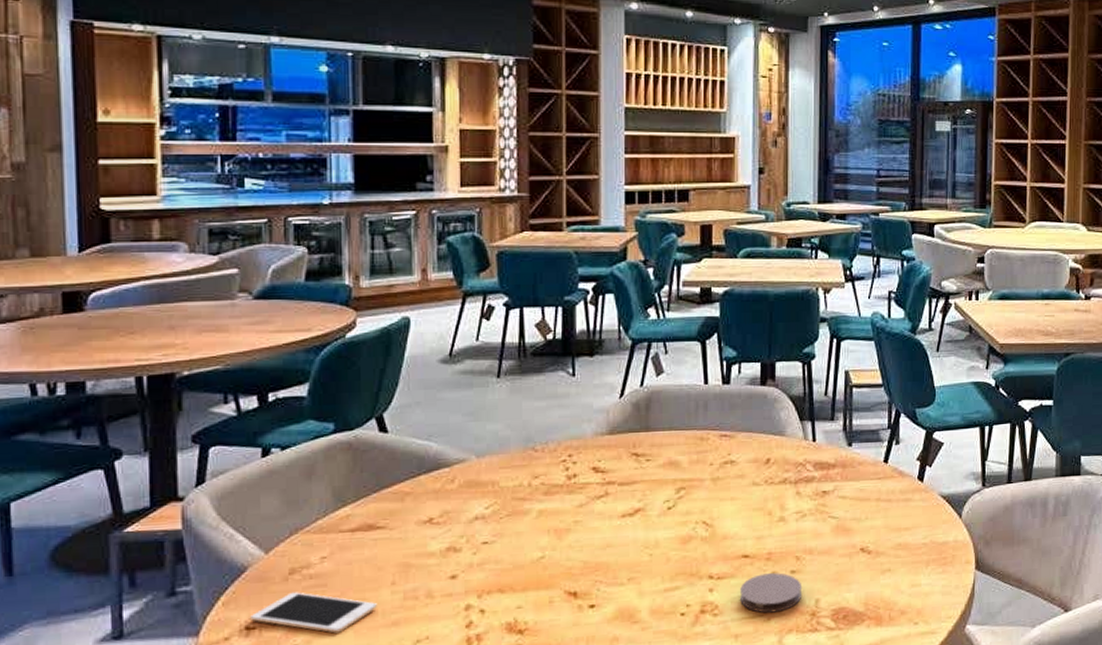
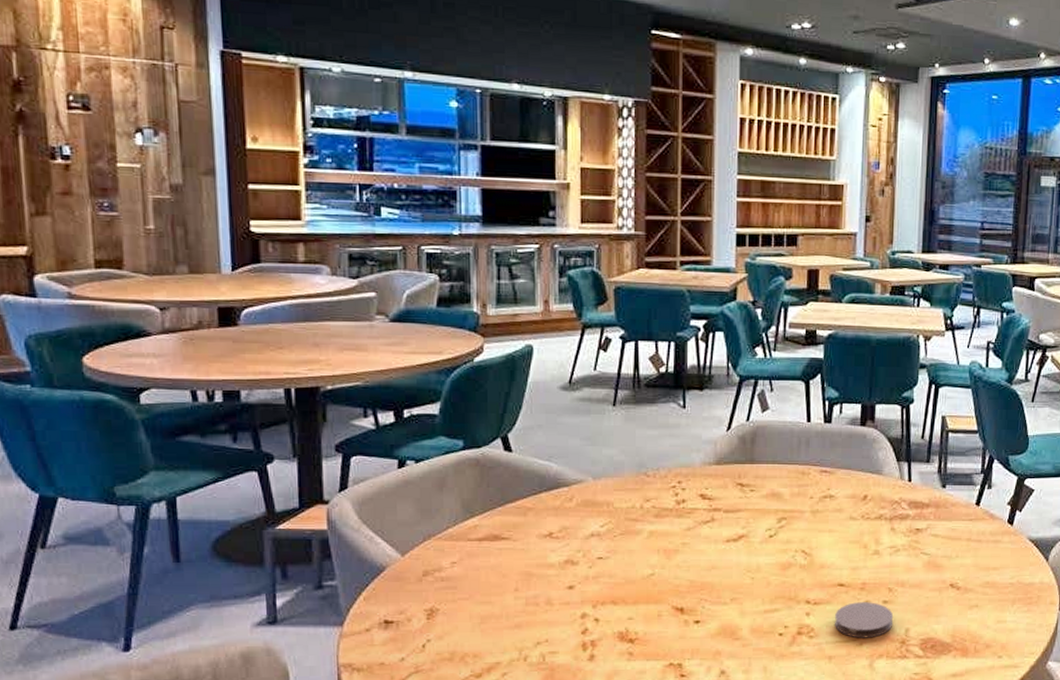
cell phone: present [250,592,377,633] -> none [389,592,502,631]

